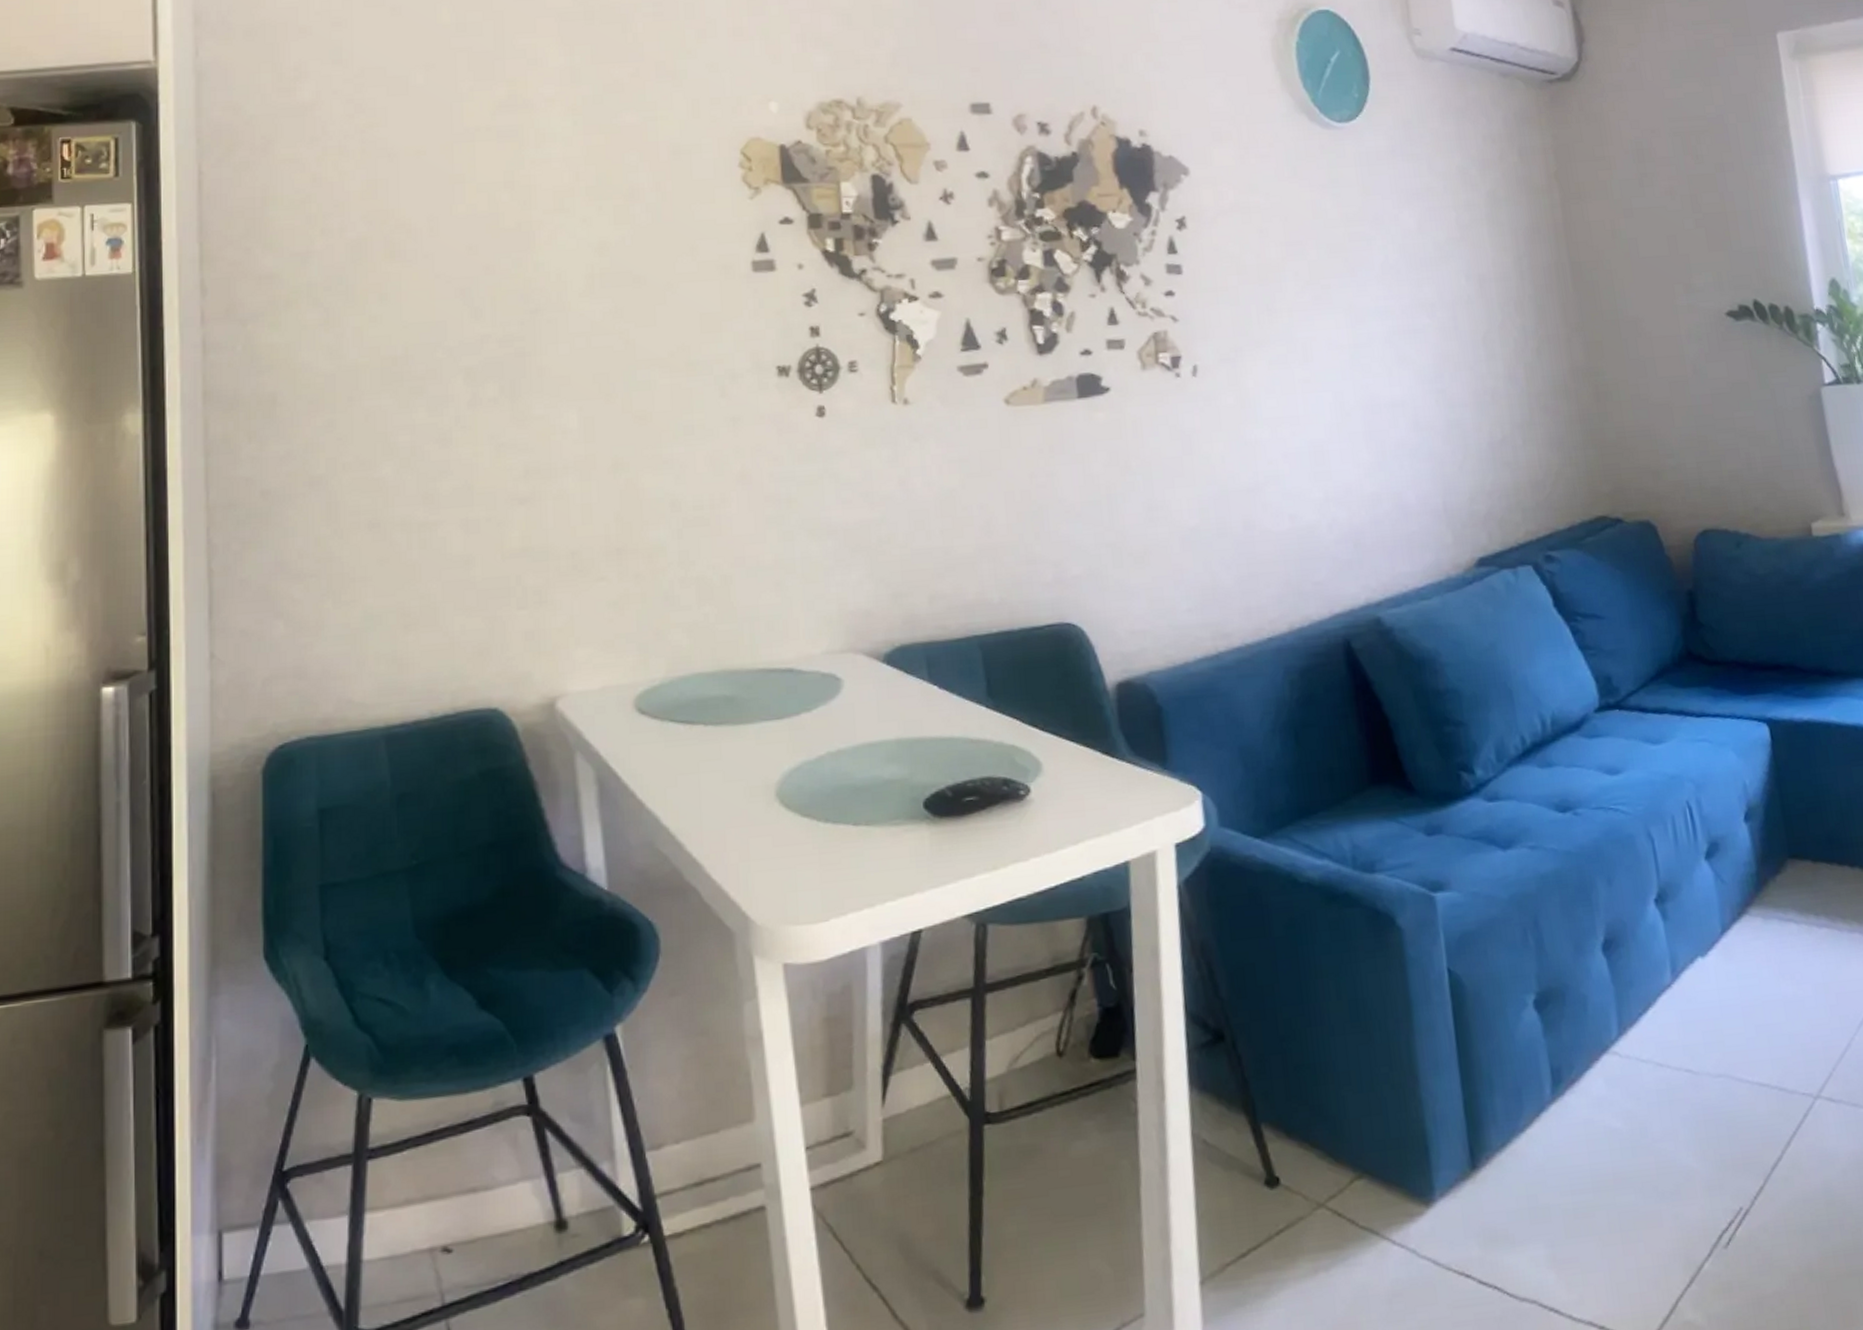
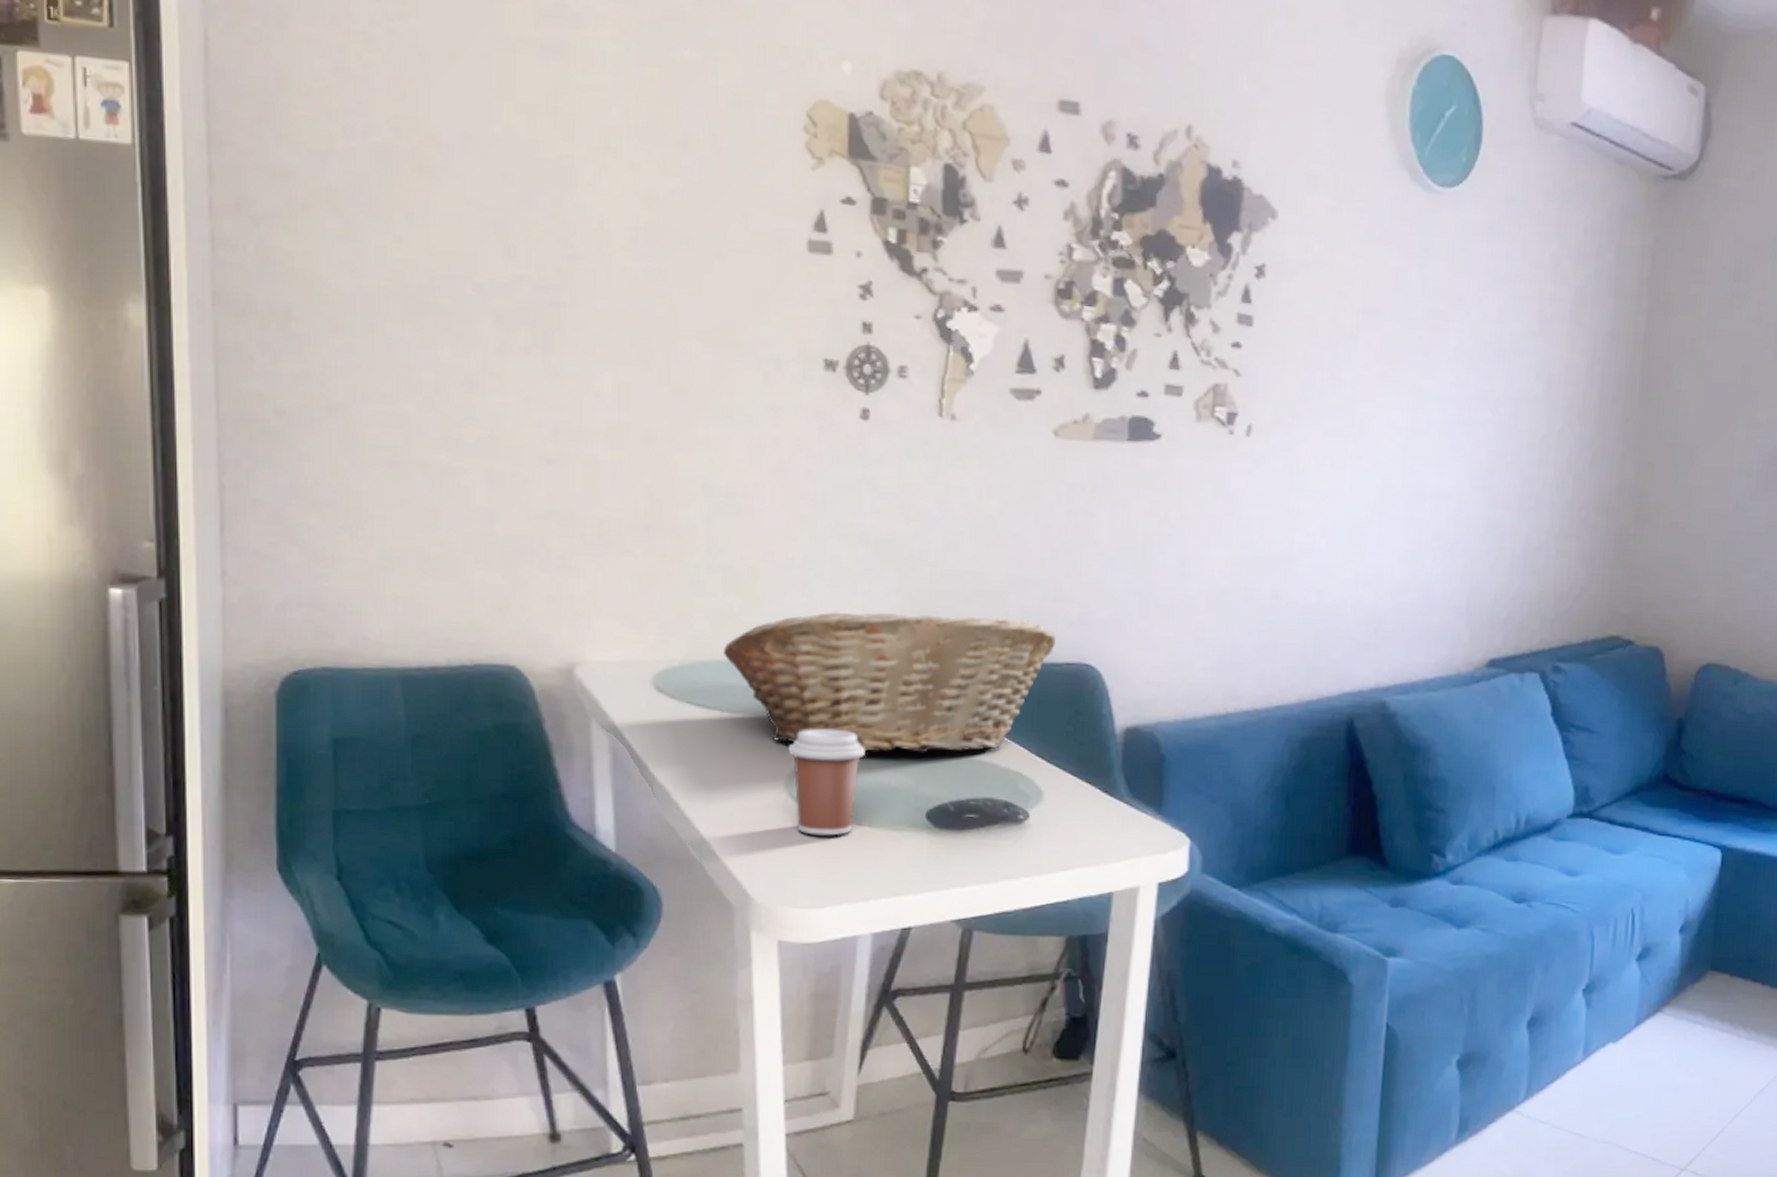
fruit basket: none [703,588,1035,748] -> present [724,612,1057,753]
coffee cup: none [775,727,854,843] -> present [788,728,865,836]

